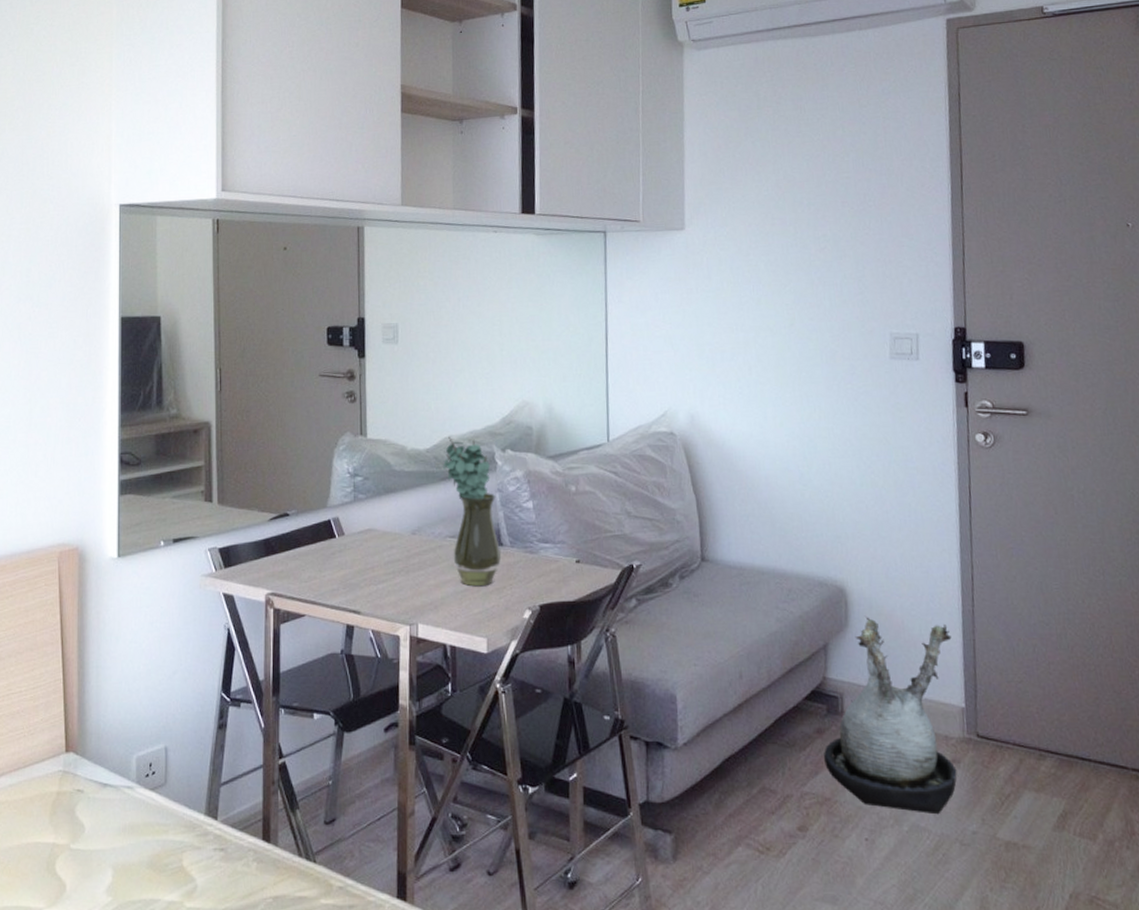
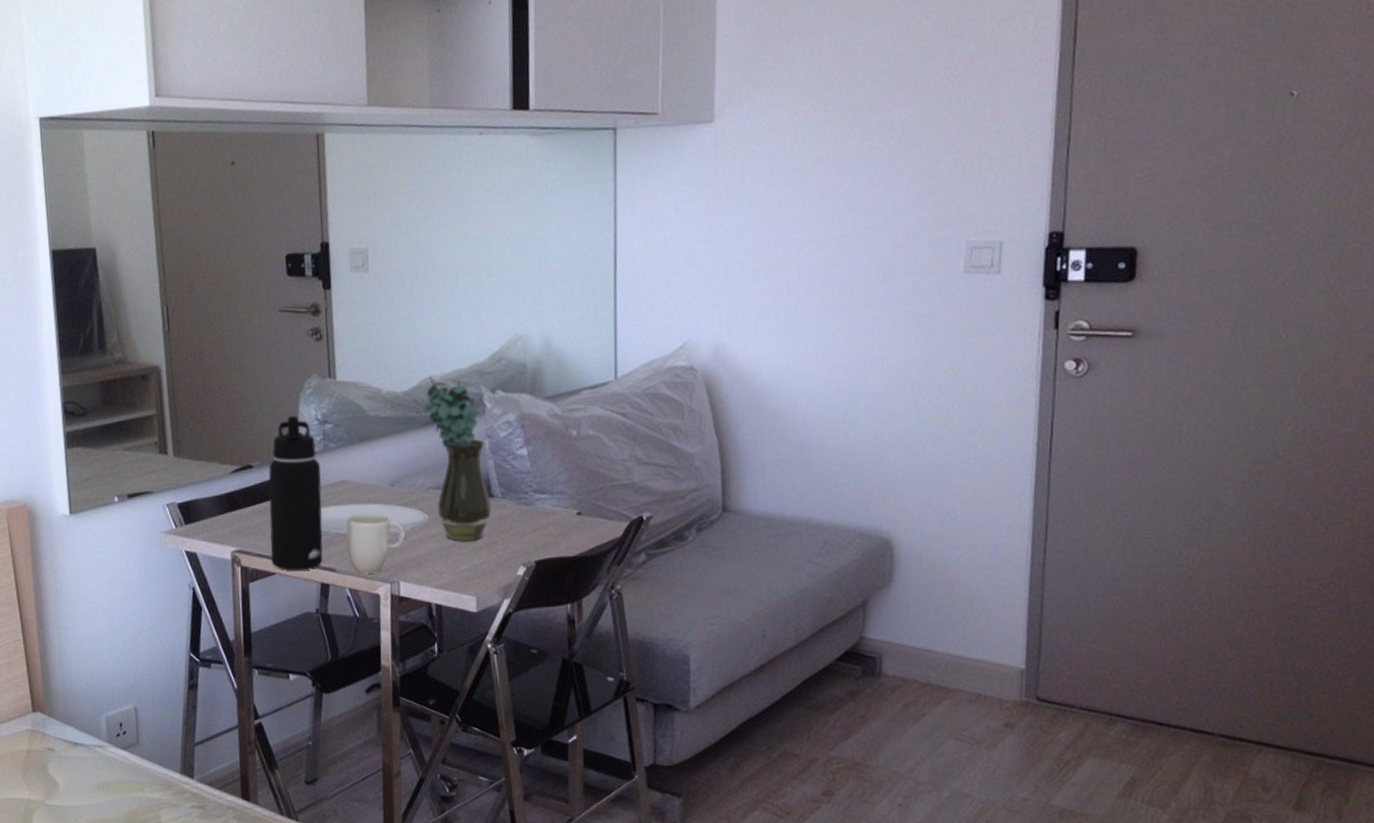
water bottle: none [301,469,350,612] -> present [268,416,323,570]
plate: none [348,550,446,581] -> present [320,503,429,536]
mug: none [371,560,424,616] -> present [346,514,405,574]
plant: present [824,617,957,815] -> none [856,571,1015,781]

